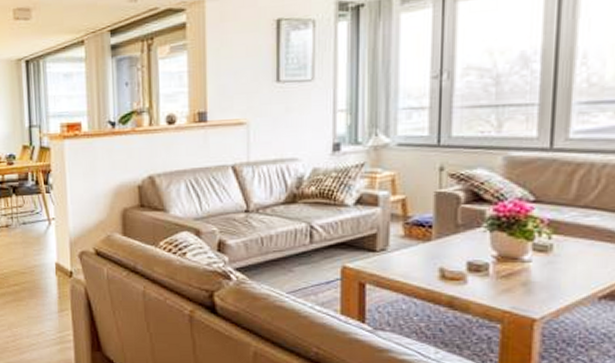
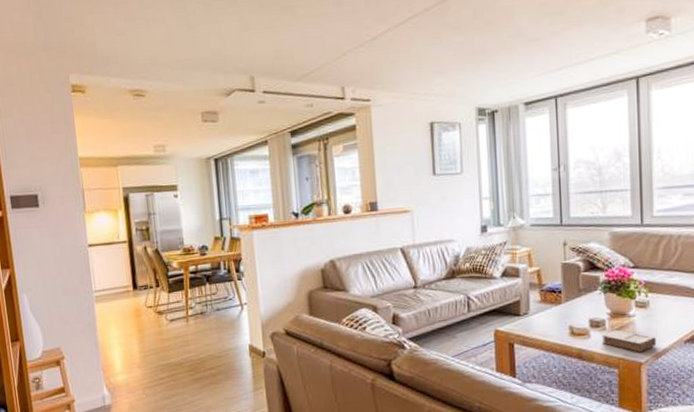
book: none [482,276,559,306] -> present [601,329,657,352]

